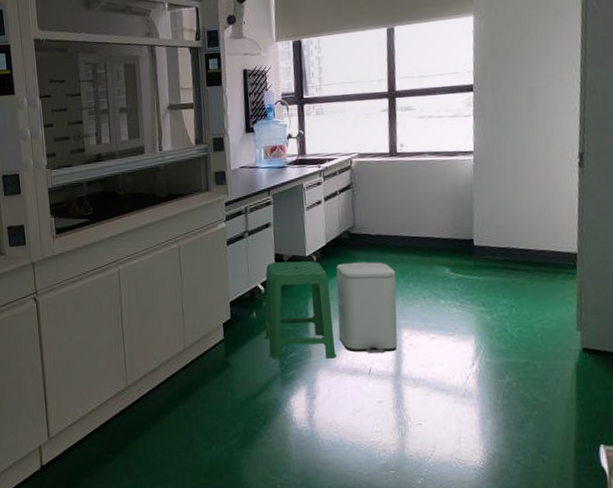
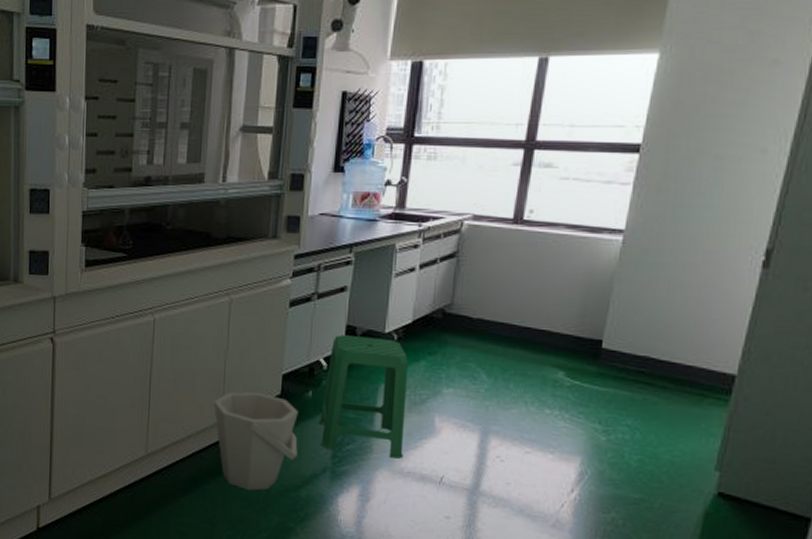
bucket: none [177,319,252,404] -> present [214,391,298,491]
pedal bin: present [336,262,398,354] -> none [409,347,495,462]

